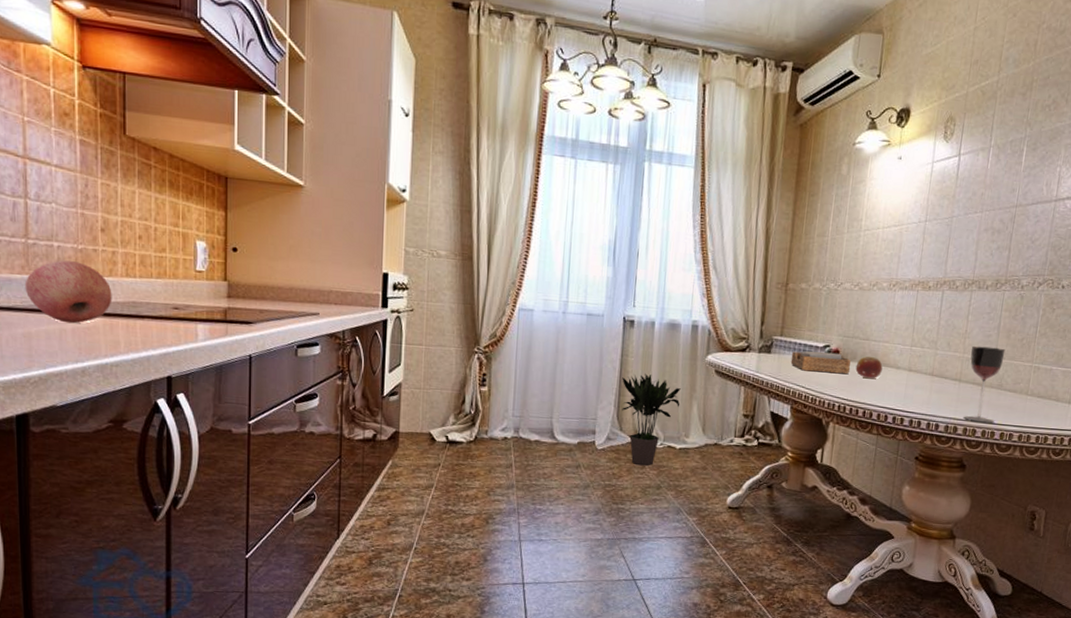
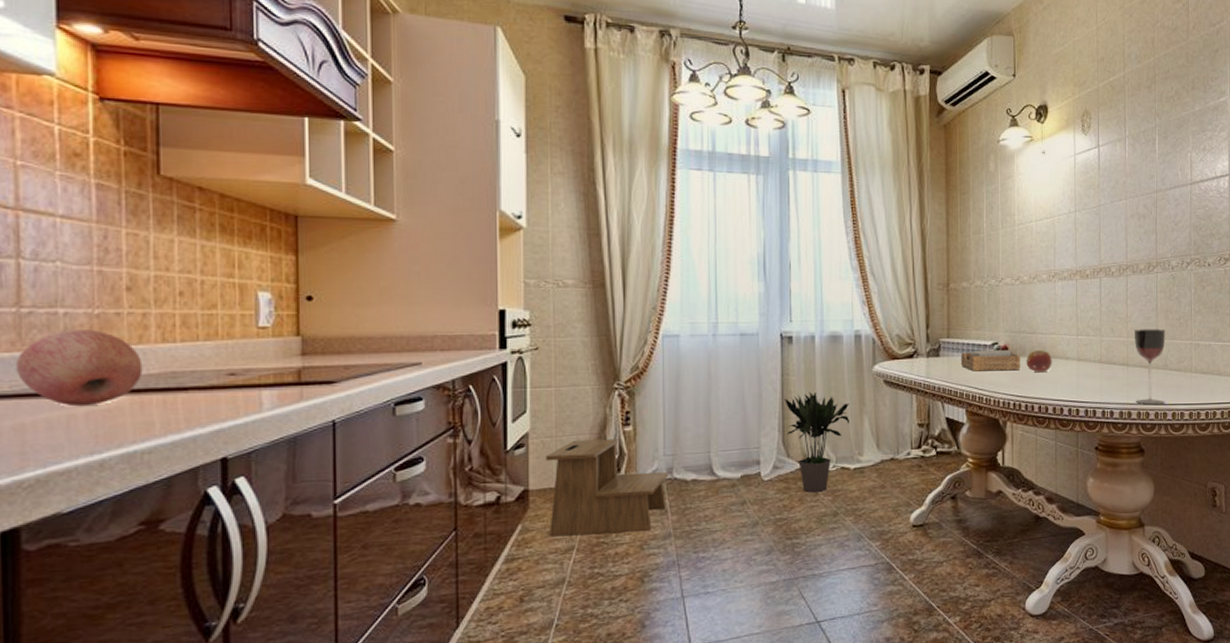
step stool: none [414,394,516,479] -> present [546,439,669,537]

